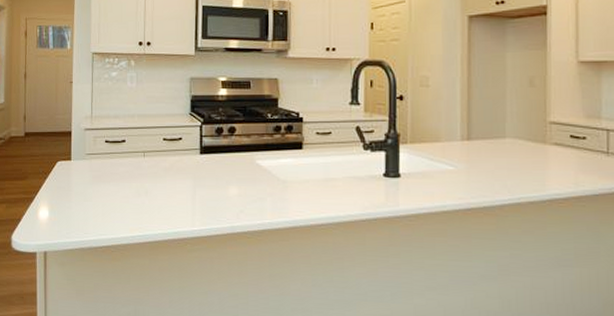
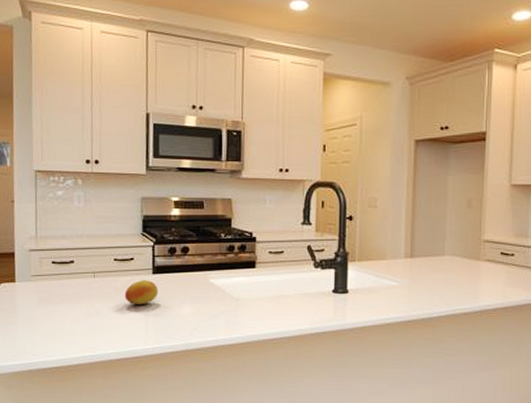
fruit: none [173,160,206,185] -> present [124,280,159,304]

